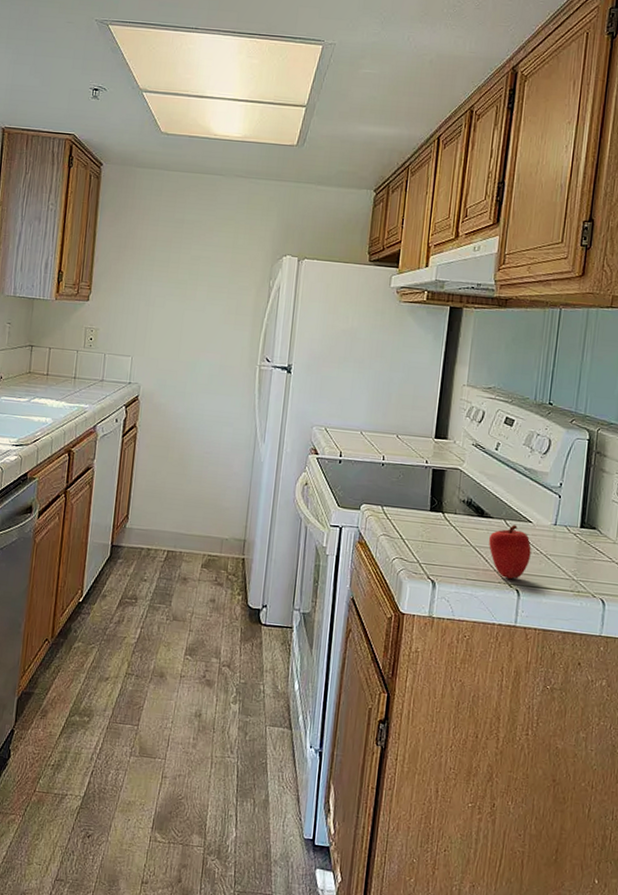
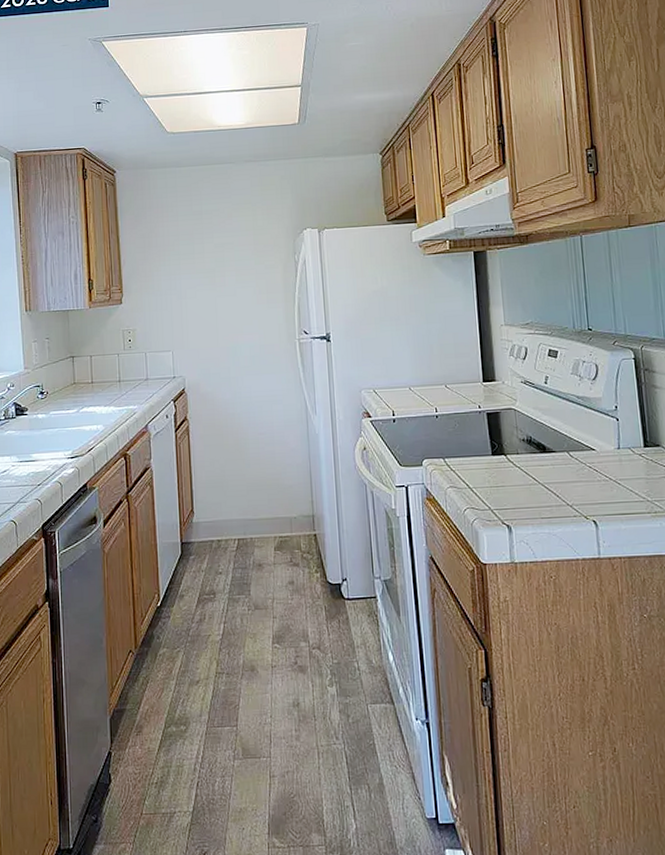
apple: present [489,524,531,580] -> none [556,455,601,511]

